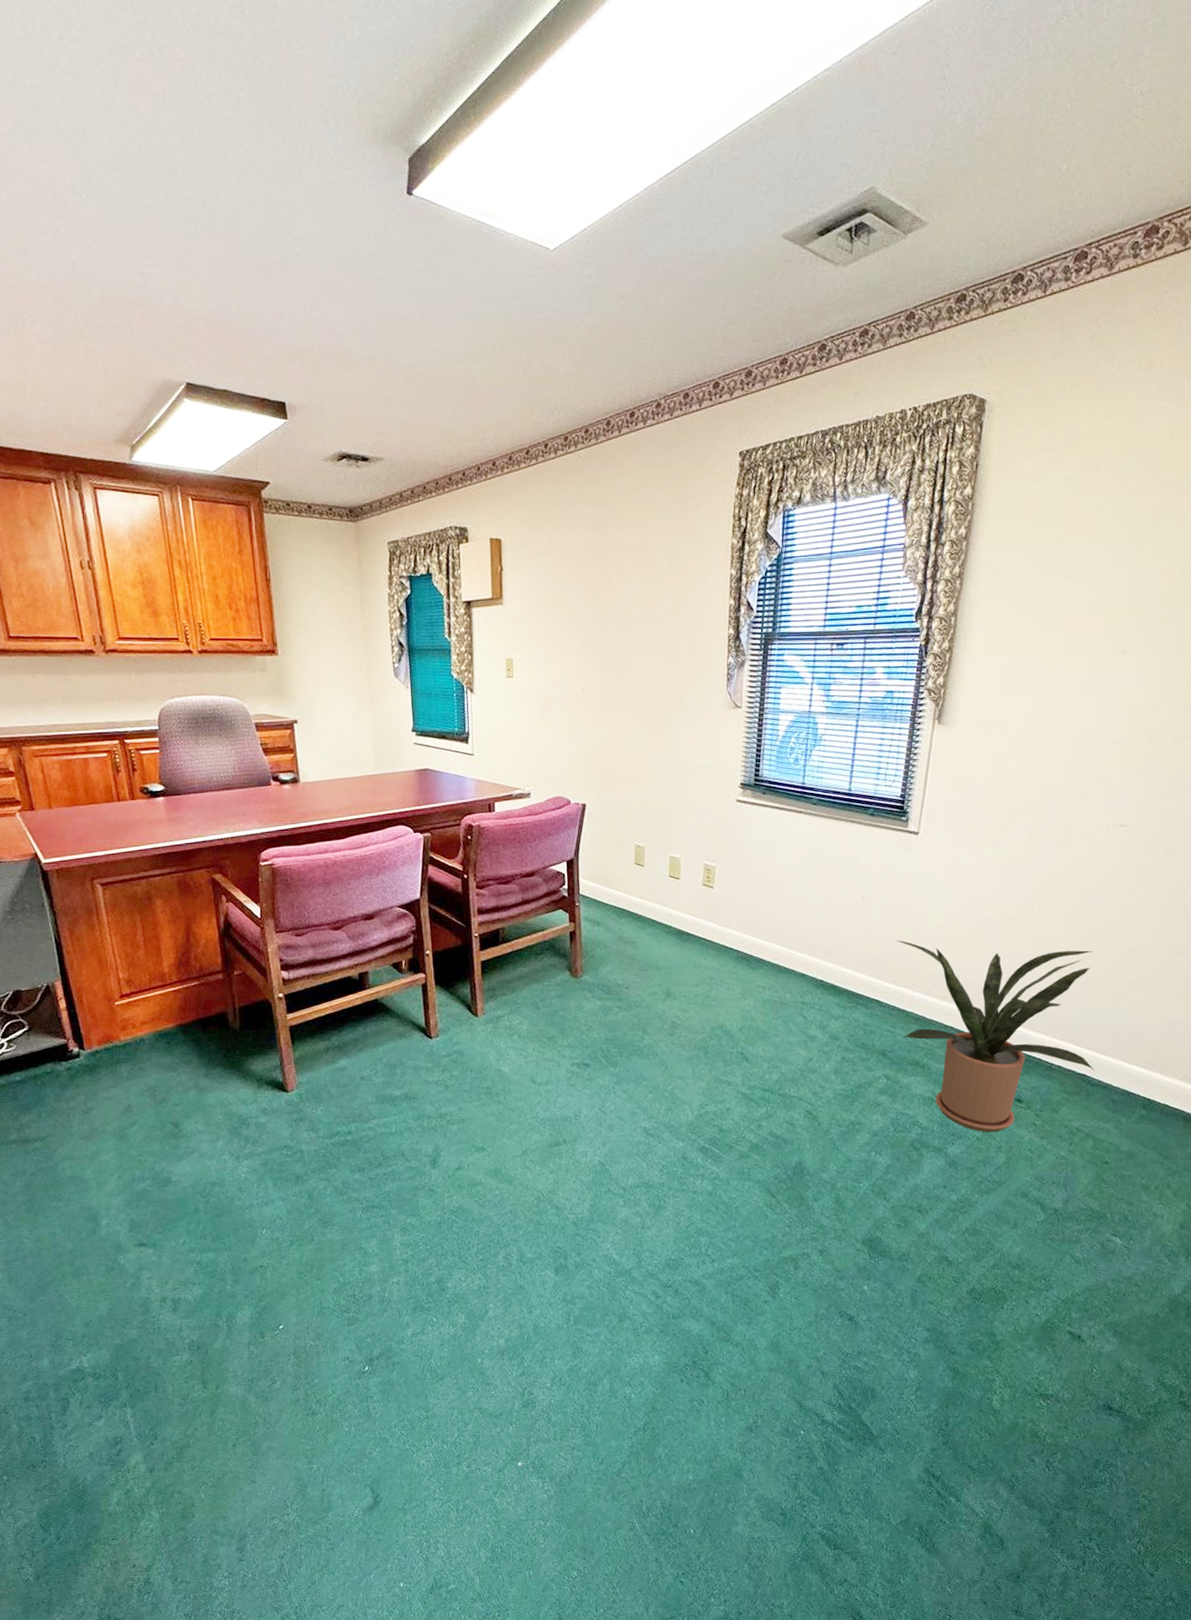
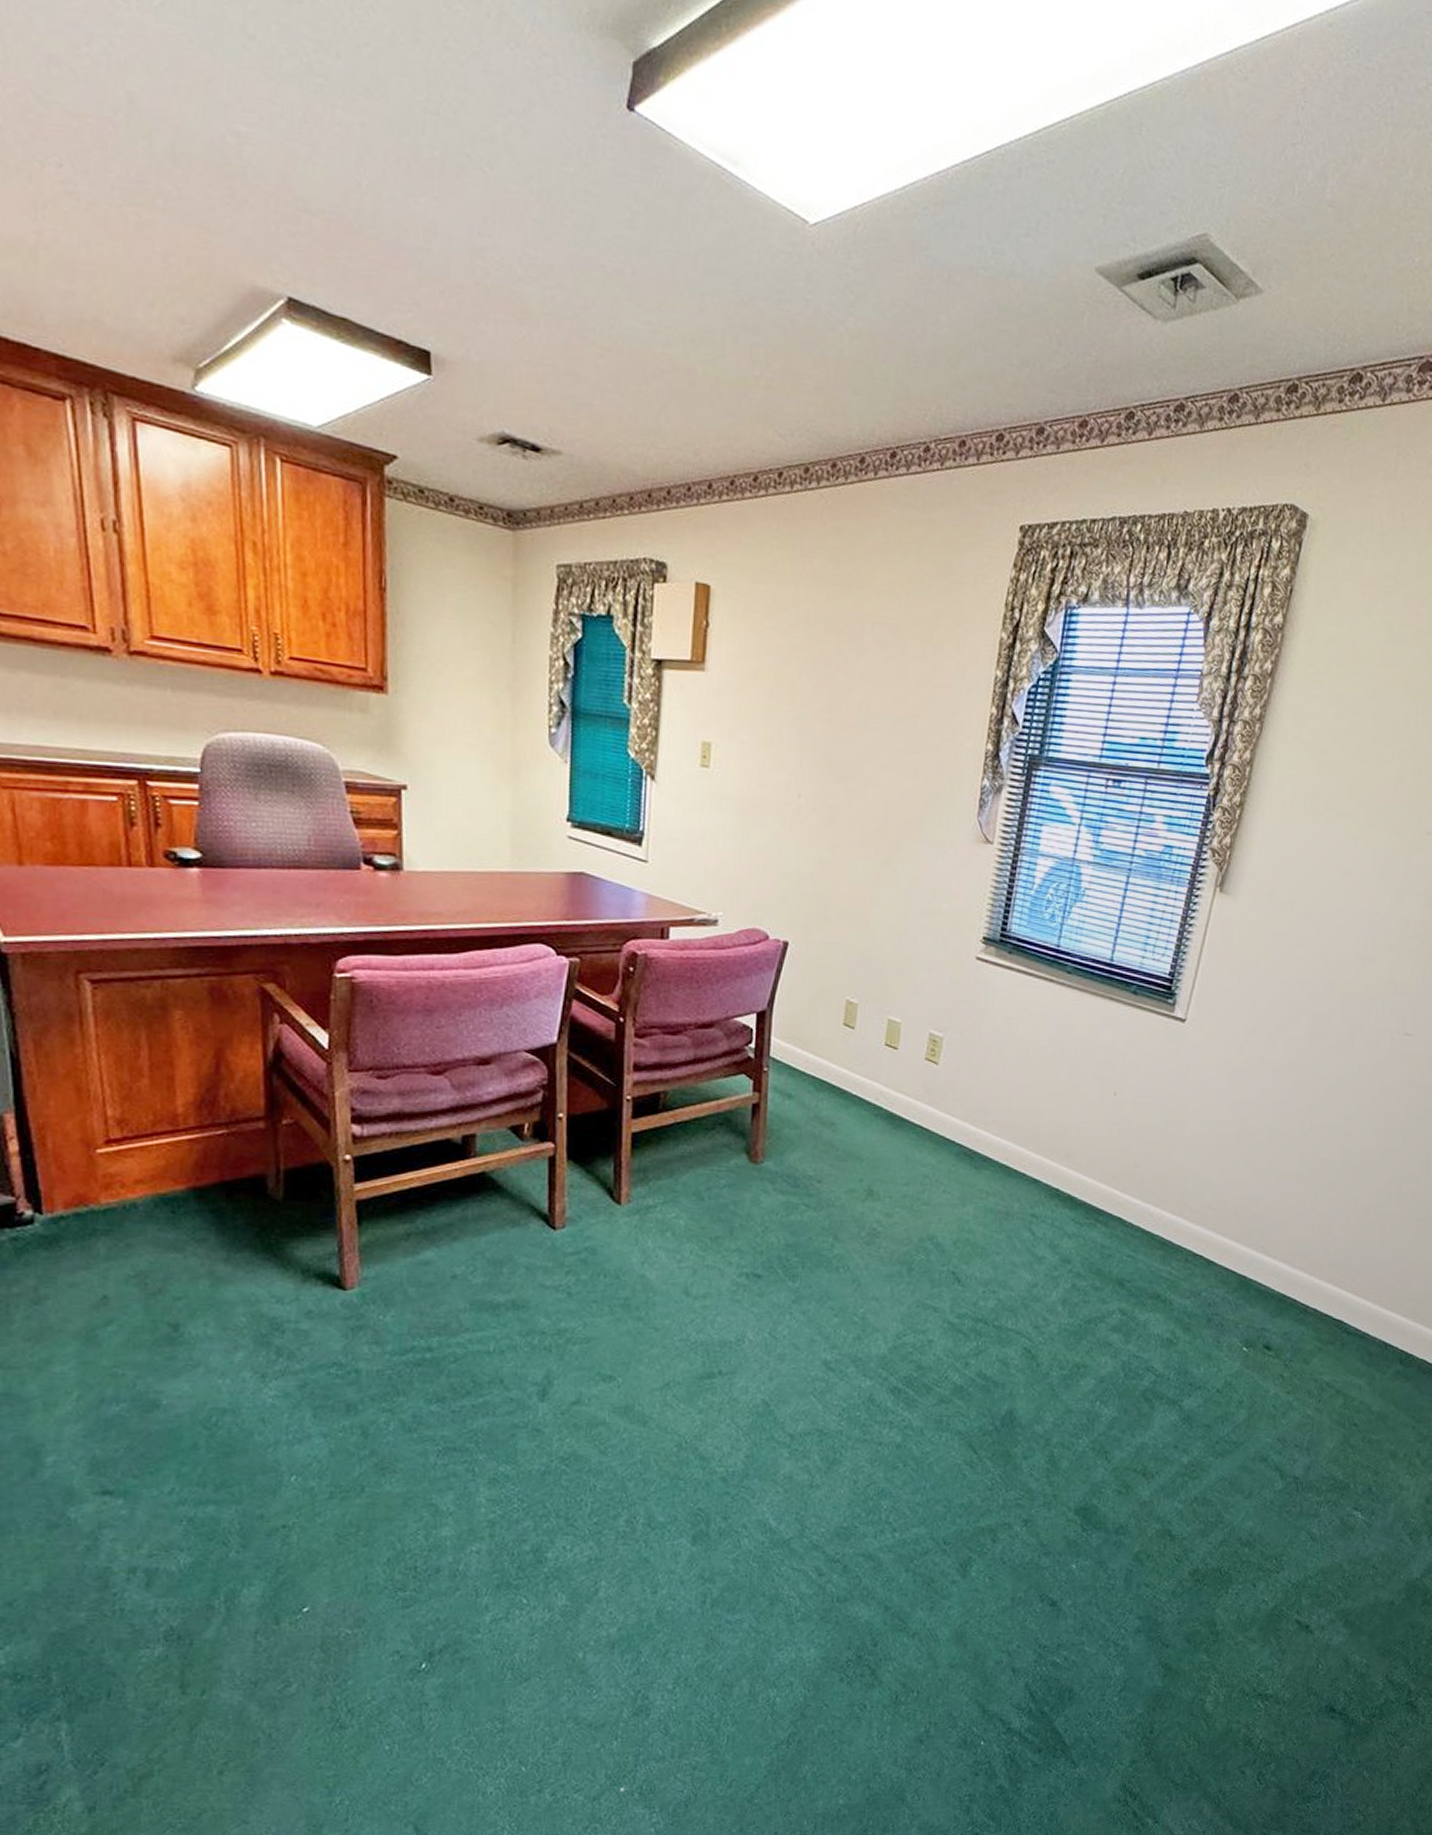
house plant: present [895,940,1094,1133] -> none [1144,1146,1364,1384]

